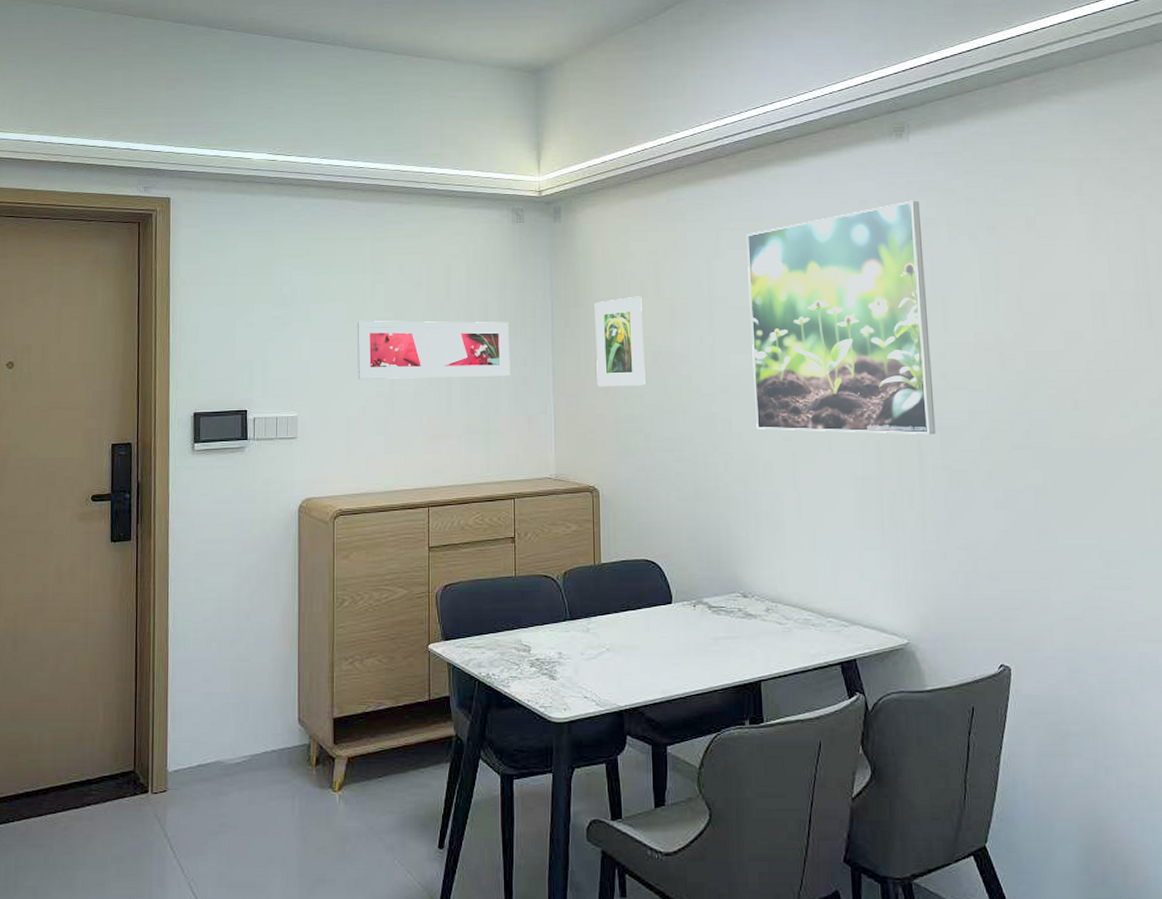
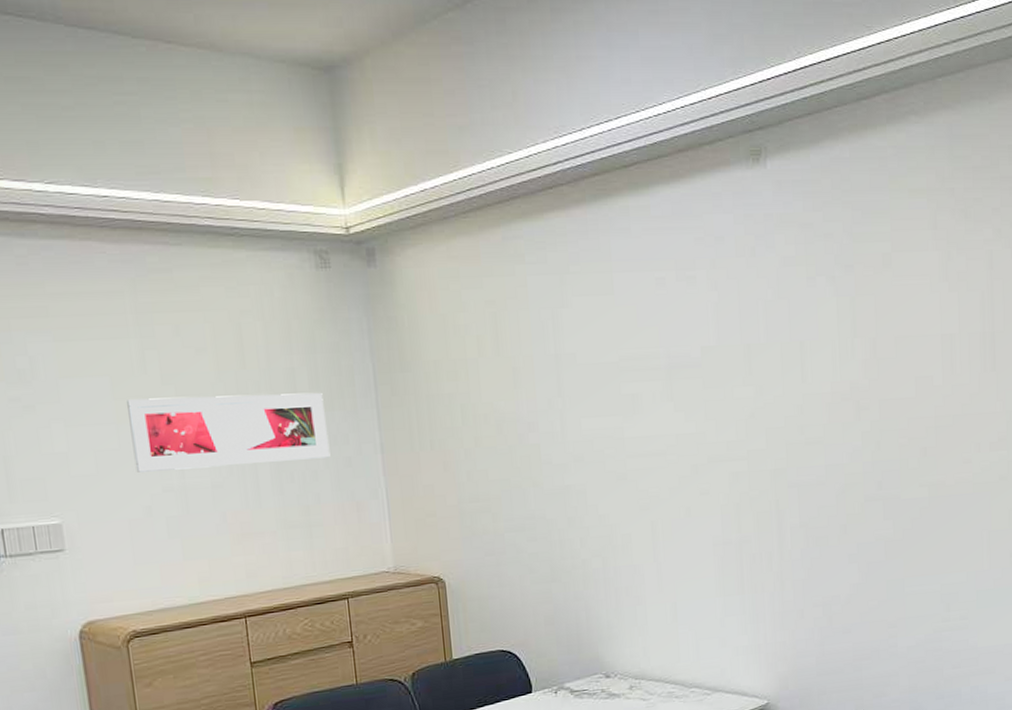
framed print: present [594,296,645,387] -> none [424,355,490,464]
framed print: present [746,200,936,434] -> none [594,236,794,500]

